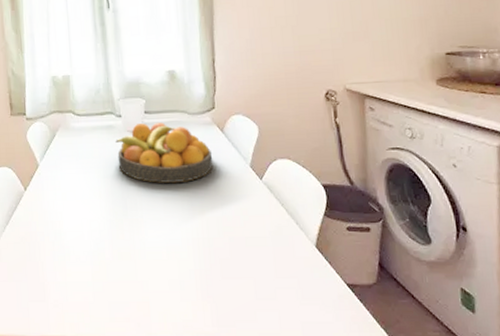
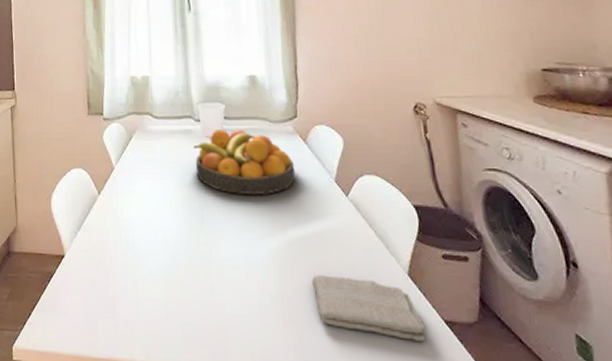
washcloth: none [227,251,330,304] -> present [311,275,426,343]

